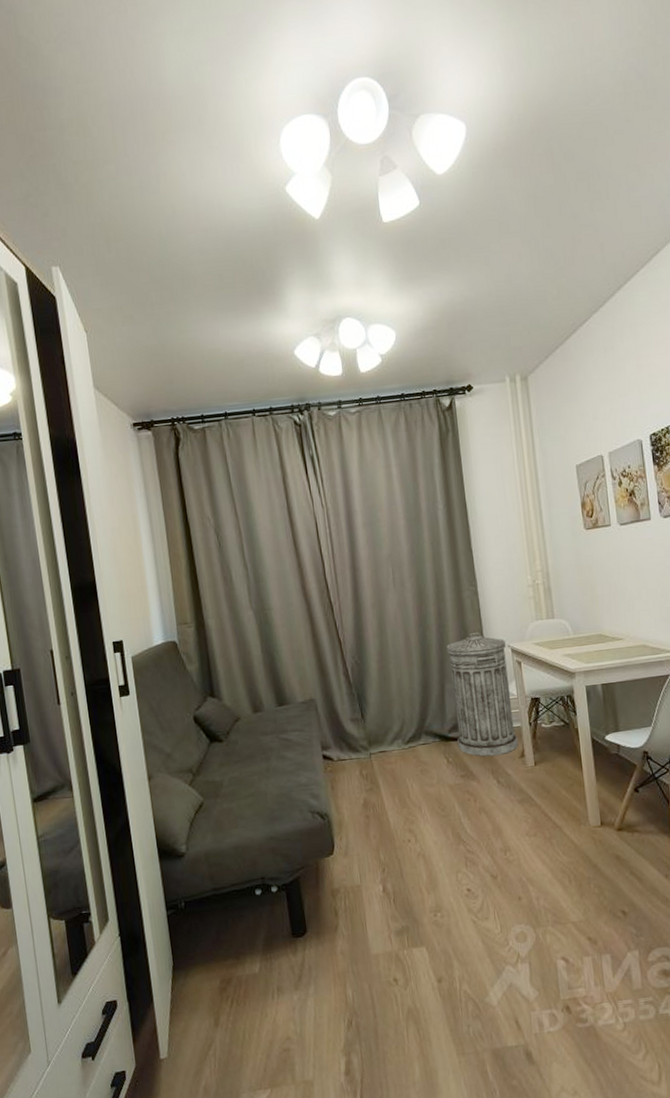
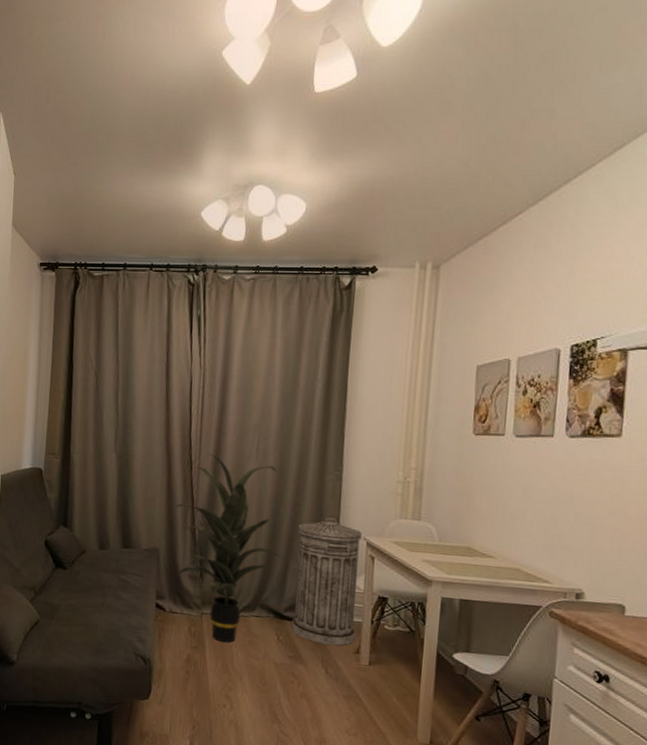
indoor plant: none [322,591,439,778] -> present [174,453,284,643]

